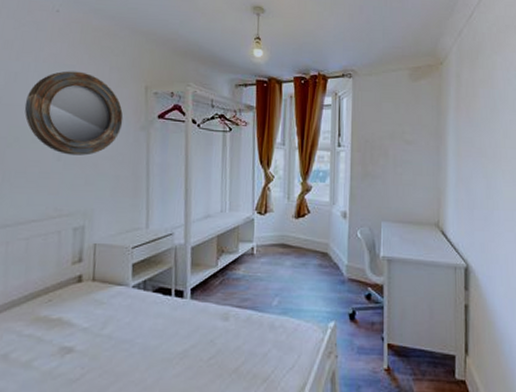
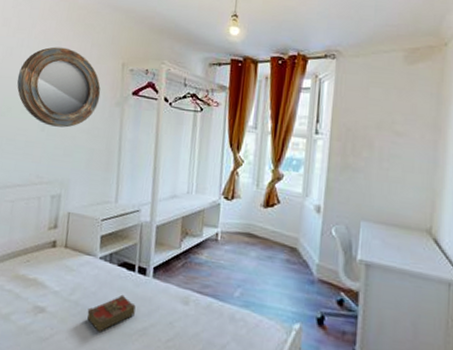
book: none [122,320,174,363] -> present [87,294,136,332]

